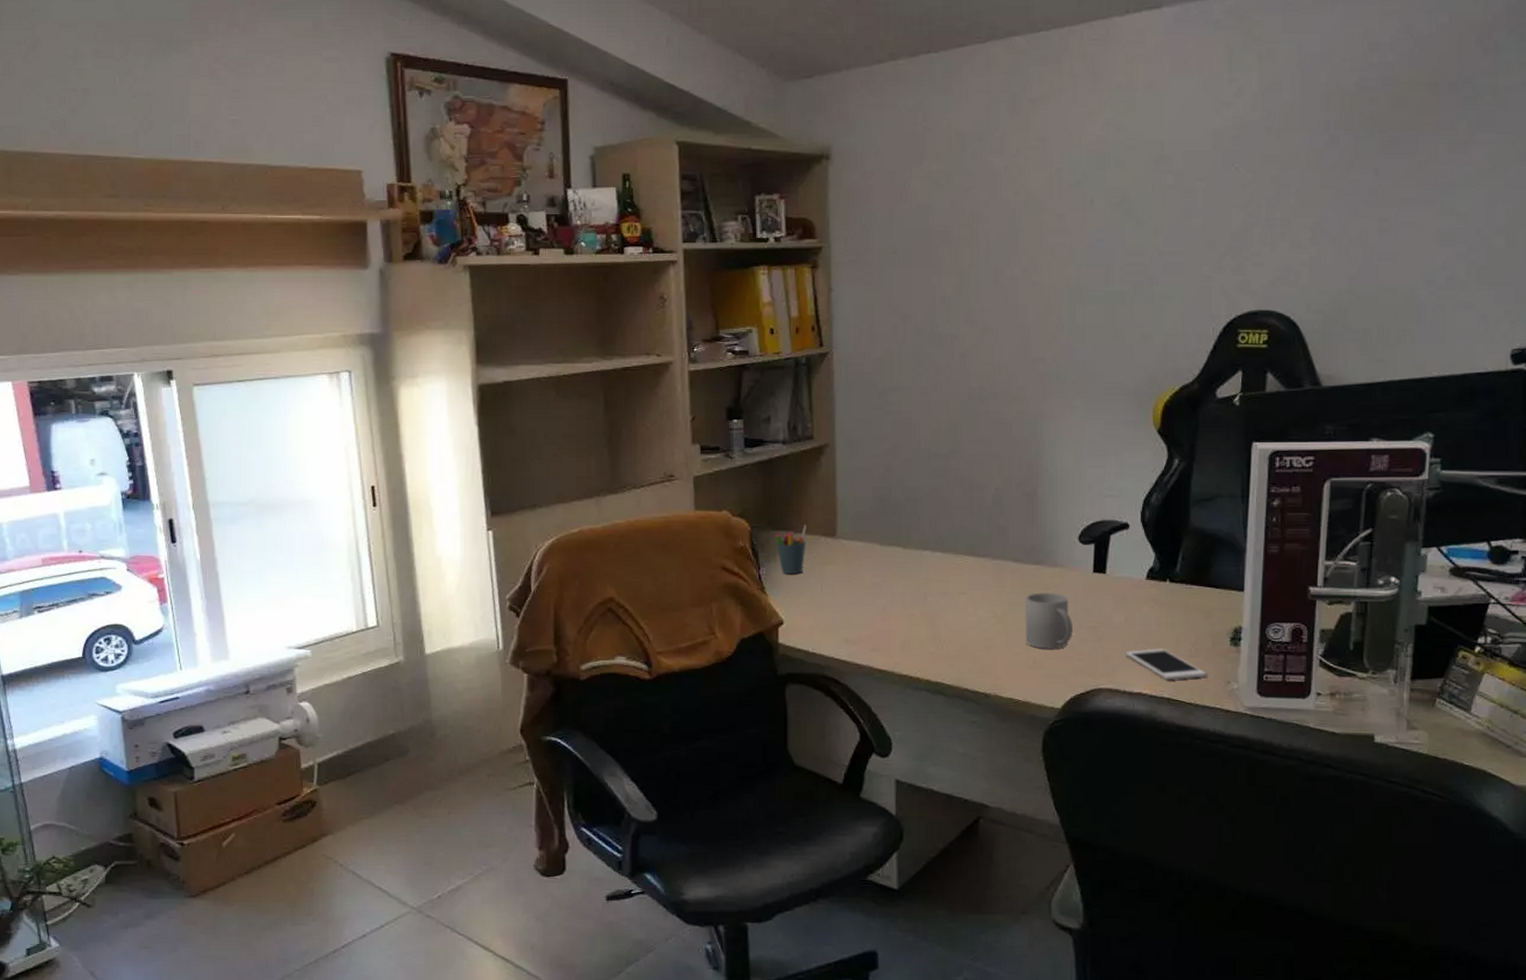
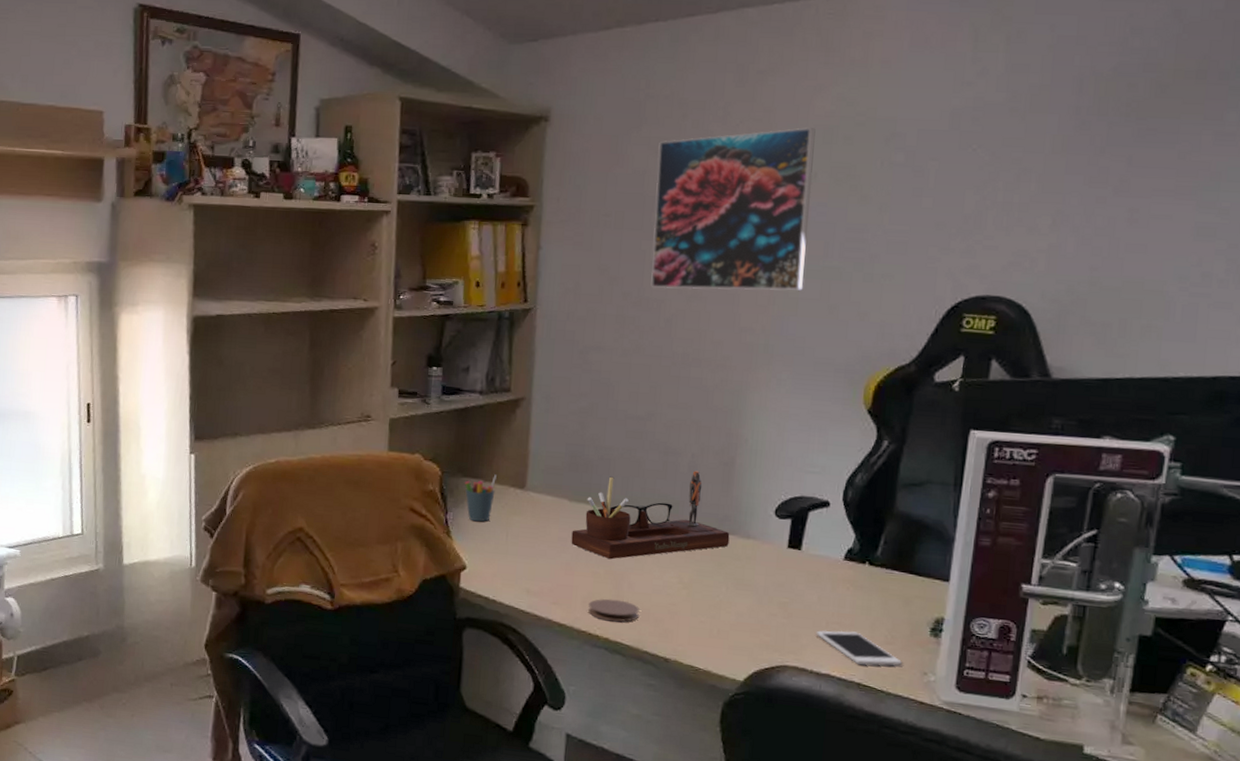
desk organizer: none [885,504,1038,600] -> present [571,470,730,560]
coaster: none [908,640,957,663] -> present [588,598,639,622]
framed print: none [940,154,1090,324] -> present [650,127,816,291]
mug: present [1024,592,1074,649] -> none [711,562,763,621]

